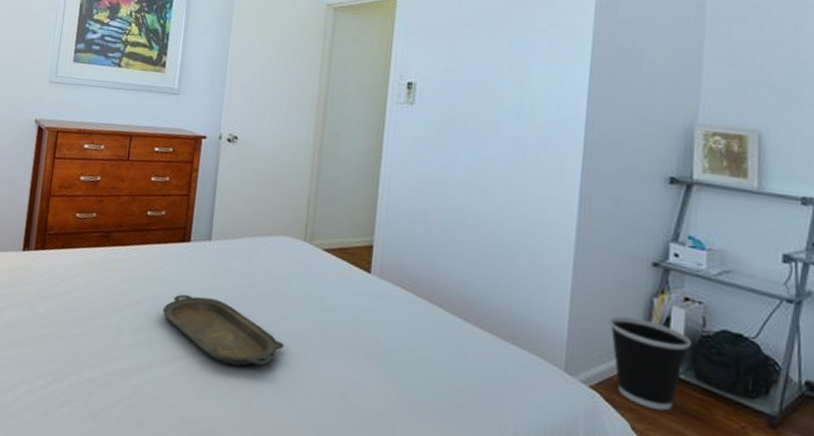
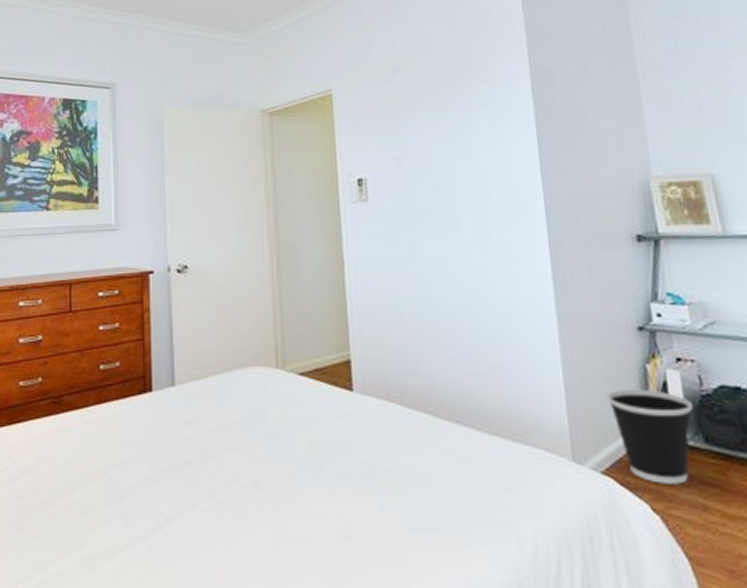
serving tray: present [163,294,284,366] -> none [132,452,272,524]

